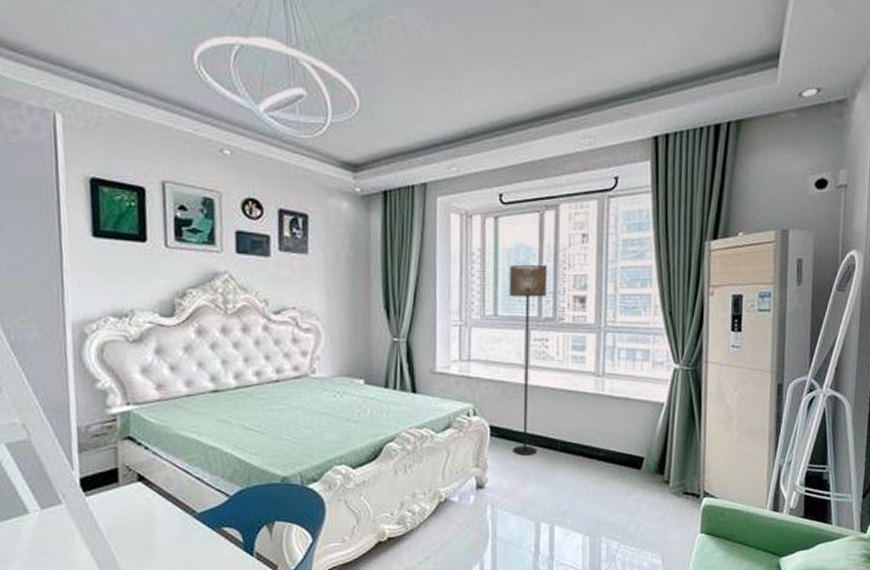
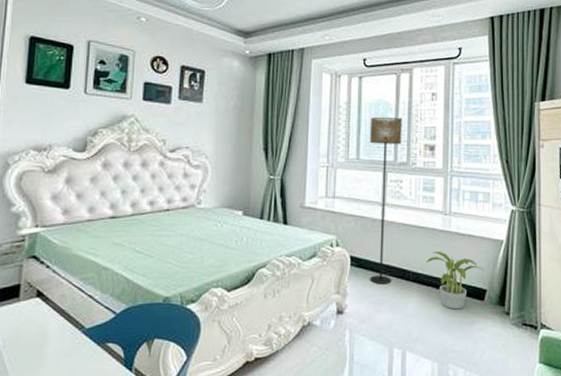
potted plant: none [576,417,641,480] -> present [426,251,484,310]

